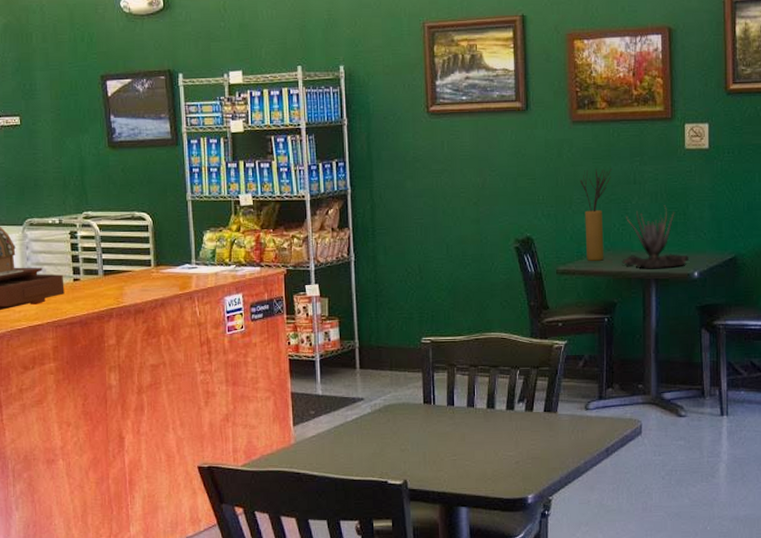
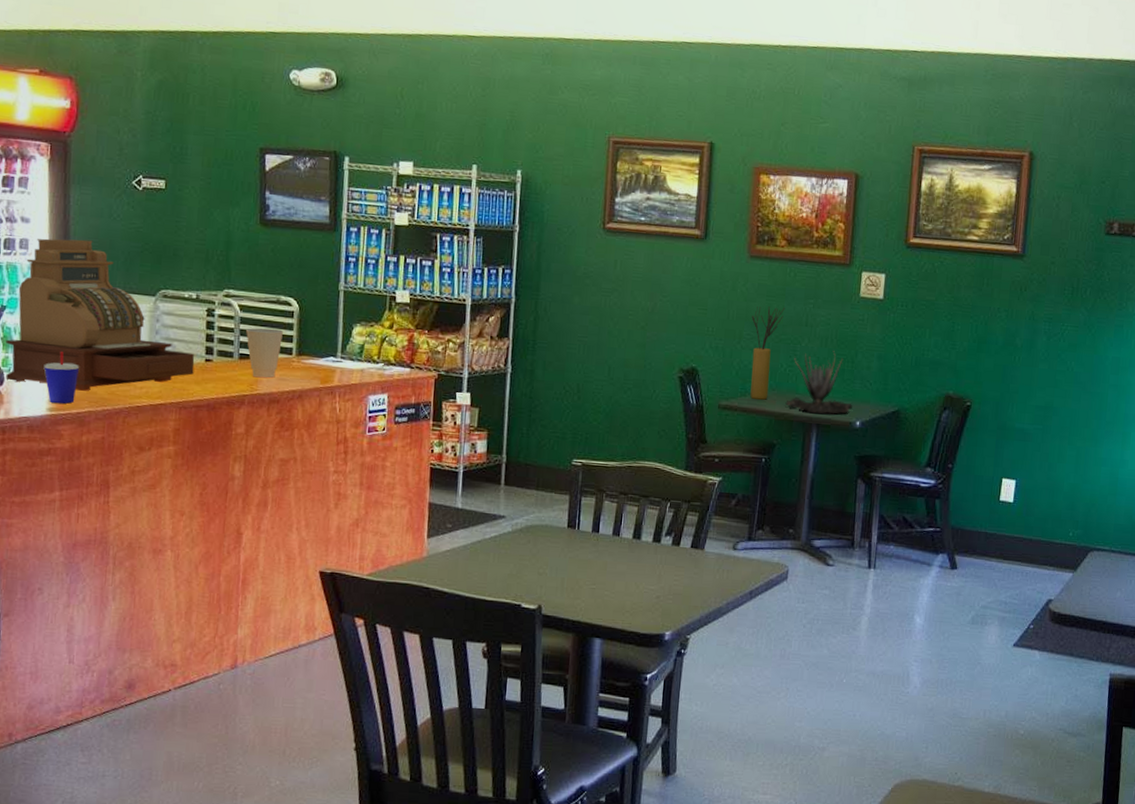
cup: none [107,243,141,291] -> present [246,328,283,379]

